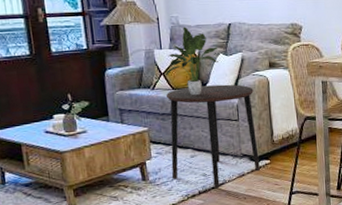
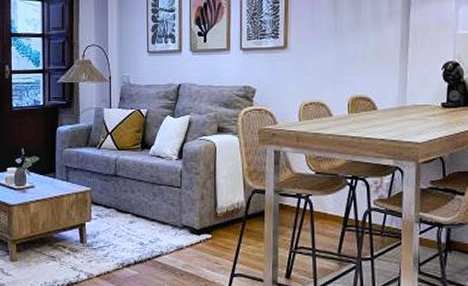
potted plant: present [164,26,218,96] -> none [111,86,165,158]
side table: present [165,84,260,189] -> none [109,148,200,260]

